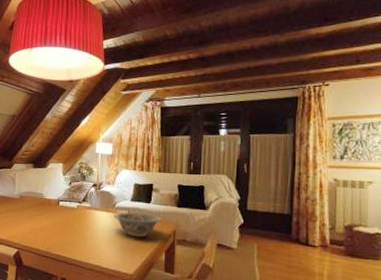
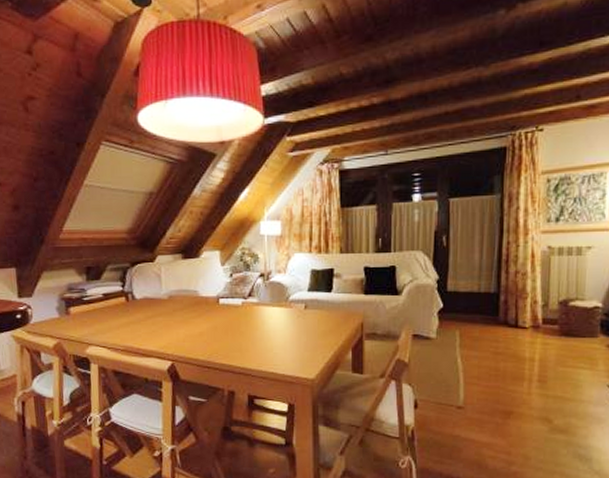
bowl: present [114,212,162,237] -> none [288,305,346,334]

